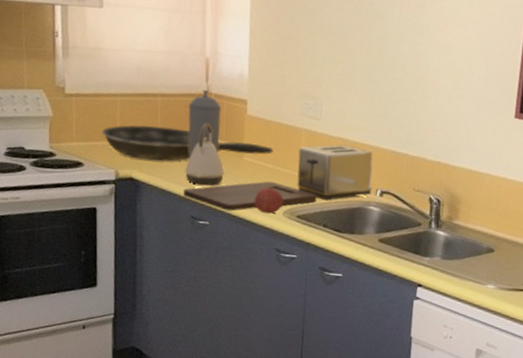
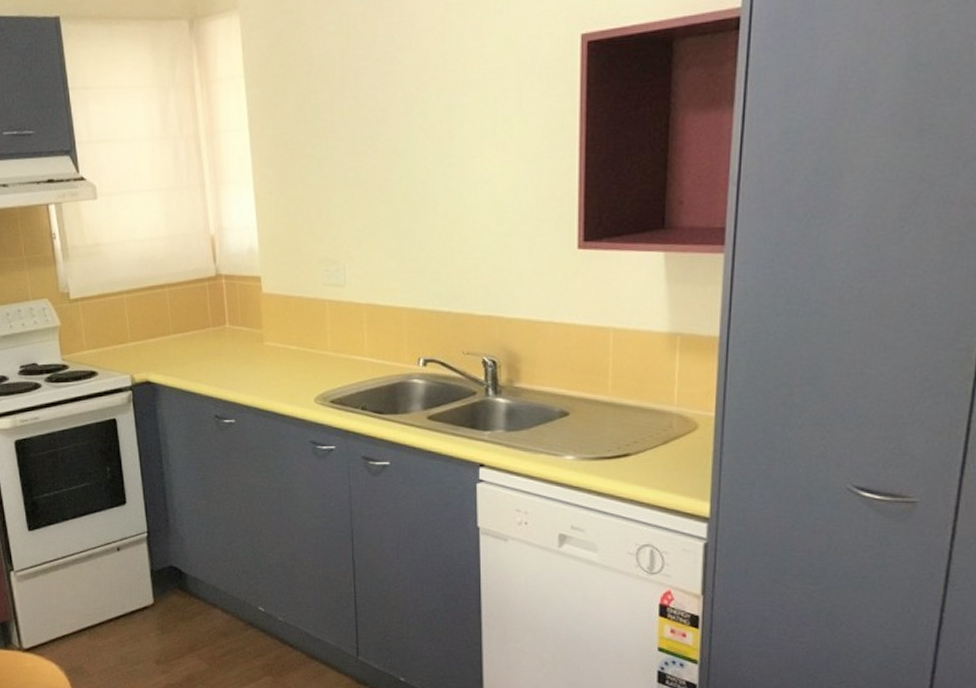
frying pan: present [102,125,274,161] -> none [112,320,296,360]
cutting board: present [183,181,317,212] -> none [203,365,351,405]
kettle: present [184,123,224,186] -> none [202,309,245,380]
canister: present [188,90,222,159] -> none [198,272,237,352]
fruit: present [254,187,283,215] -> none [281,372,313,403]
toaster: present [297,144,375,200] -> none [324,310,415,378]

